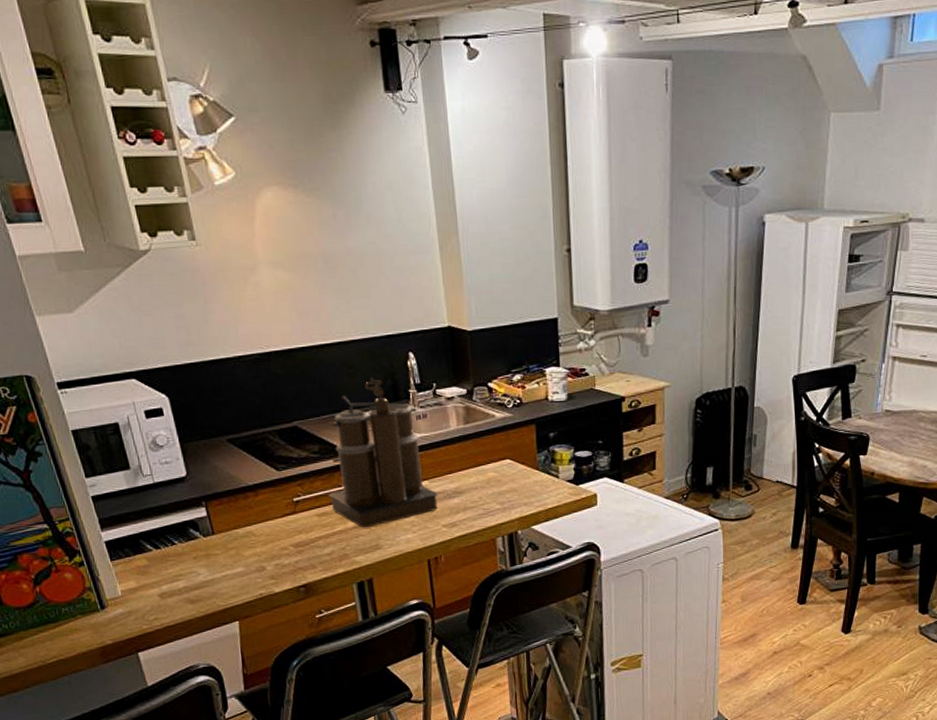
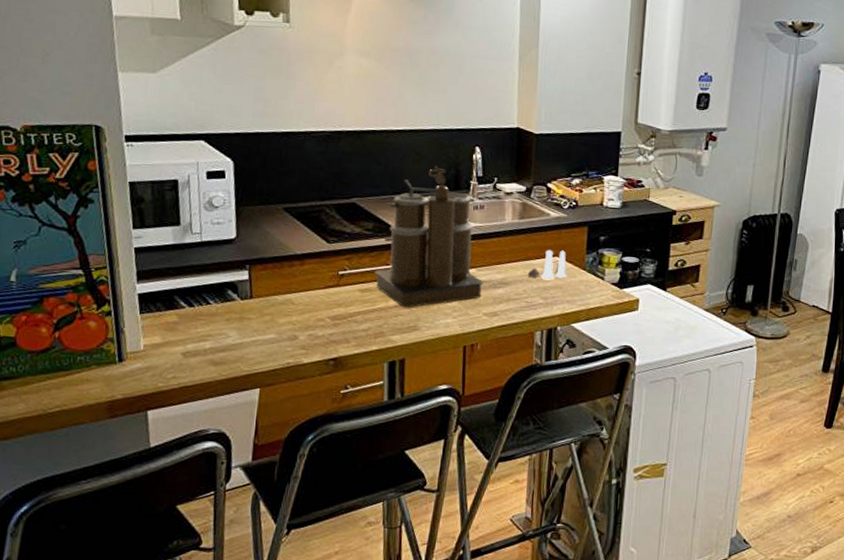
salt and pepper shaker set: none [480,452,521,485] -> present [527,249,567,280]

